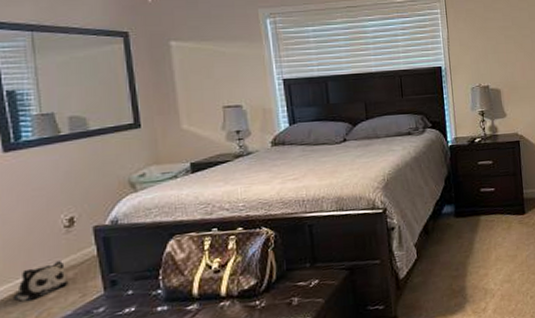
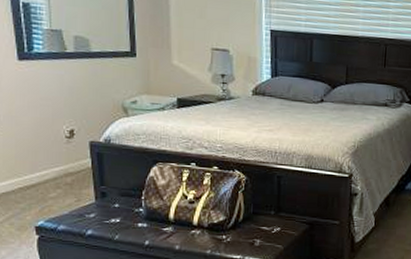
plush toy: present [13,261,69,301] -> none [22,166,67,196]

